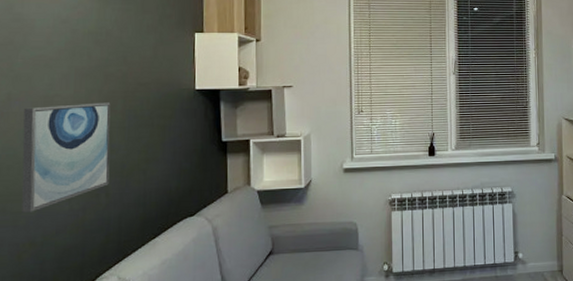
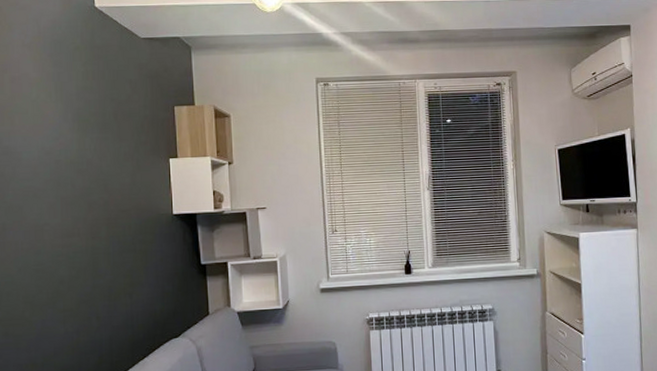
wall art: present [22,102,111,213] -> none [18,229,99,336]

